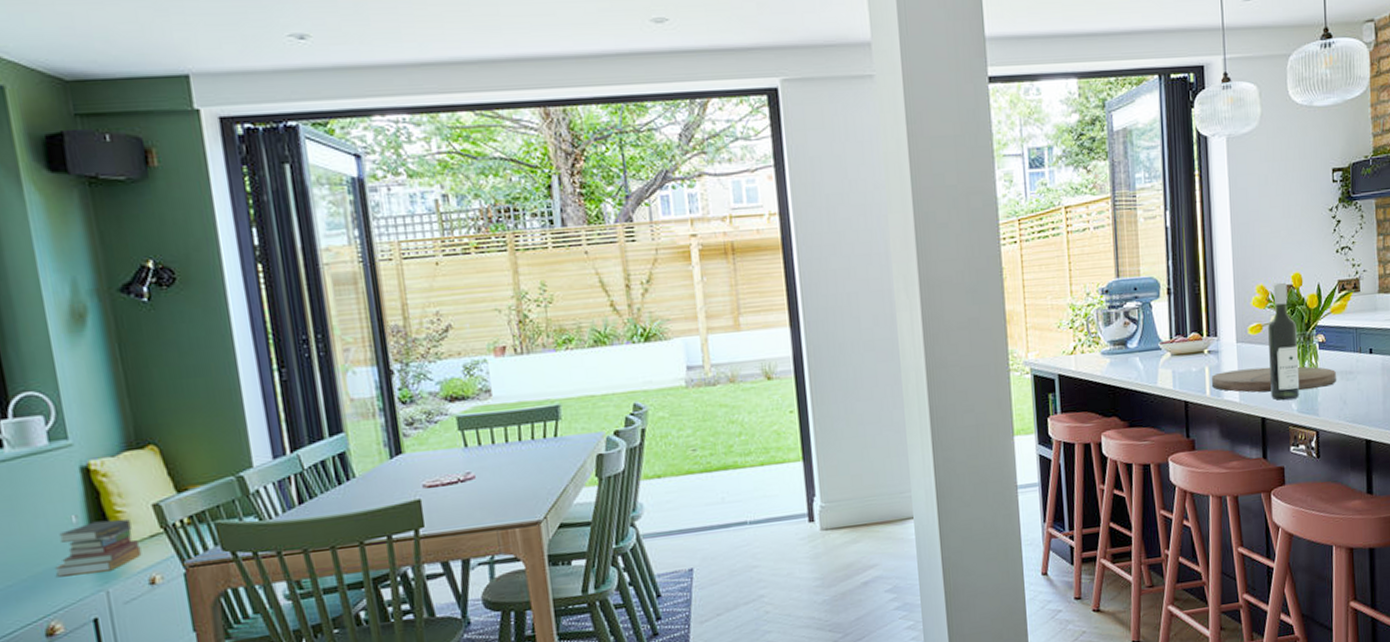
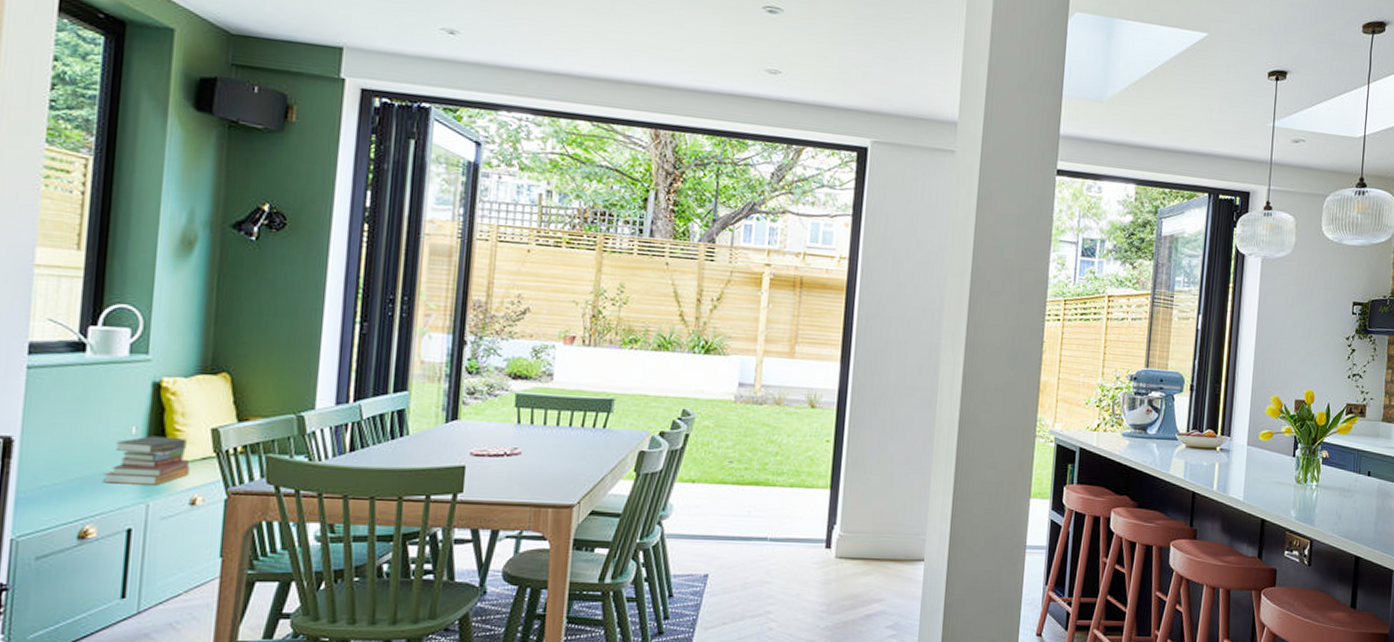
cutting board: present [1212,366,1336,392] -> none [1220,470,1335,500]
bottle: present [1267,282,1300,400] -> none [1273,396,1304,506]

